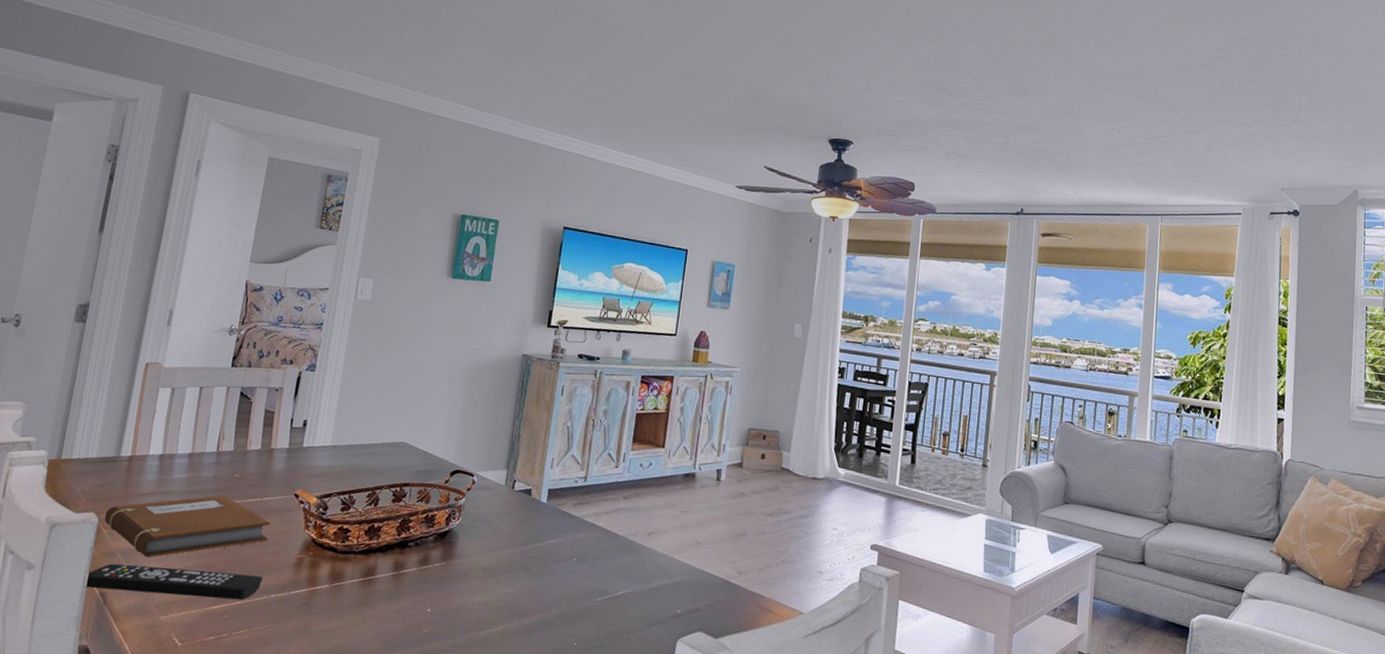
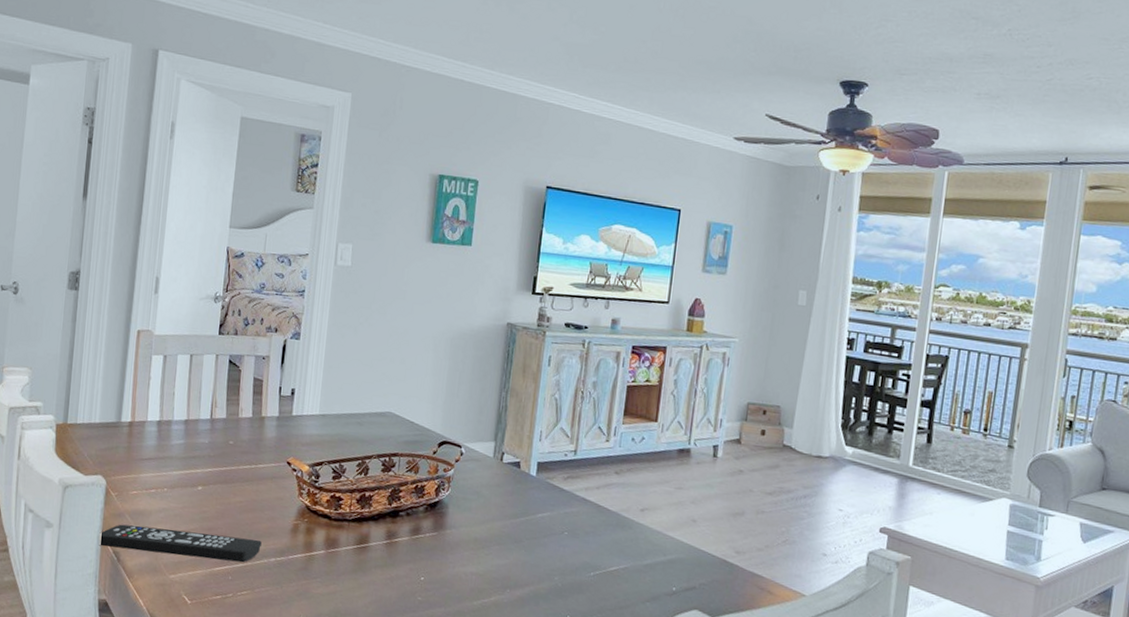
notebook: present [104,495,270,557] -> none [111,461,266,519]

